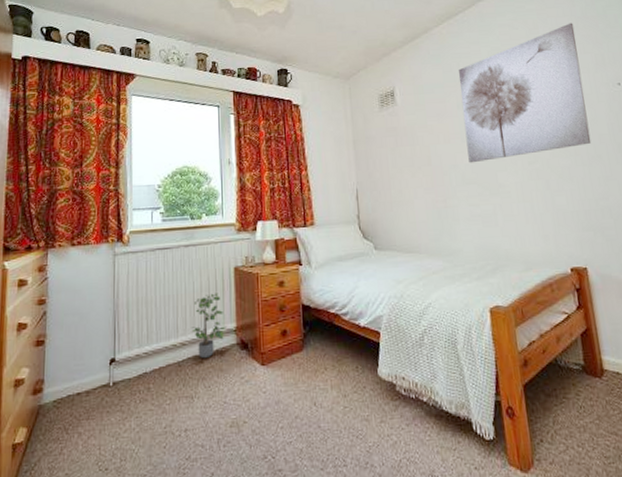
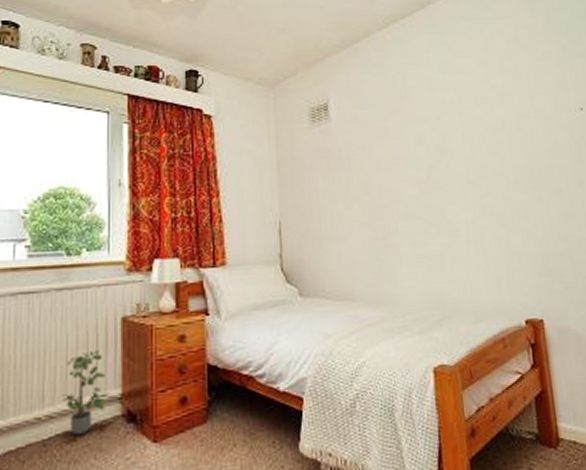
wall art: present [459,23,592,163] -> none [404,36,551,194]

